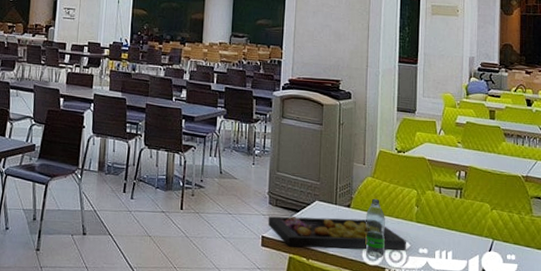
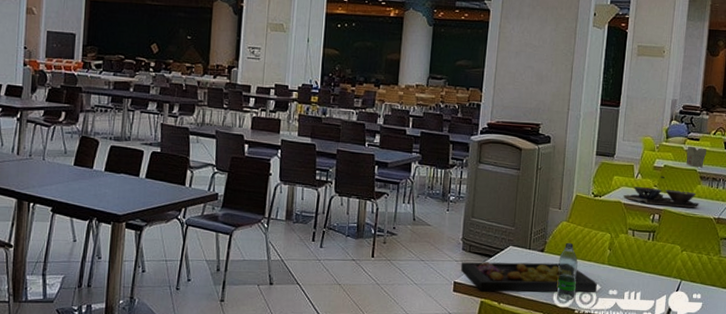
food tray: none [427,132,506,166] -> present [623,176,699,209]
takeout container: none [488,103,509,125] -> present [686,146,707,168]

